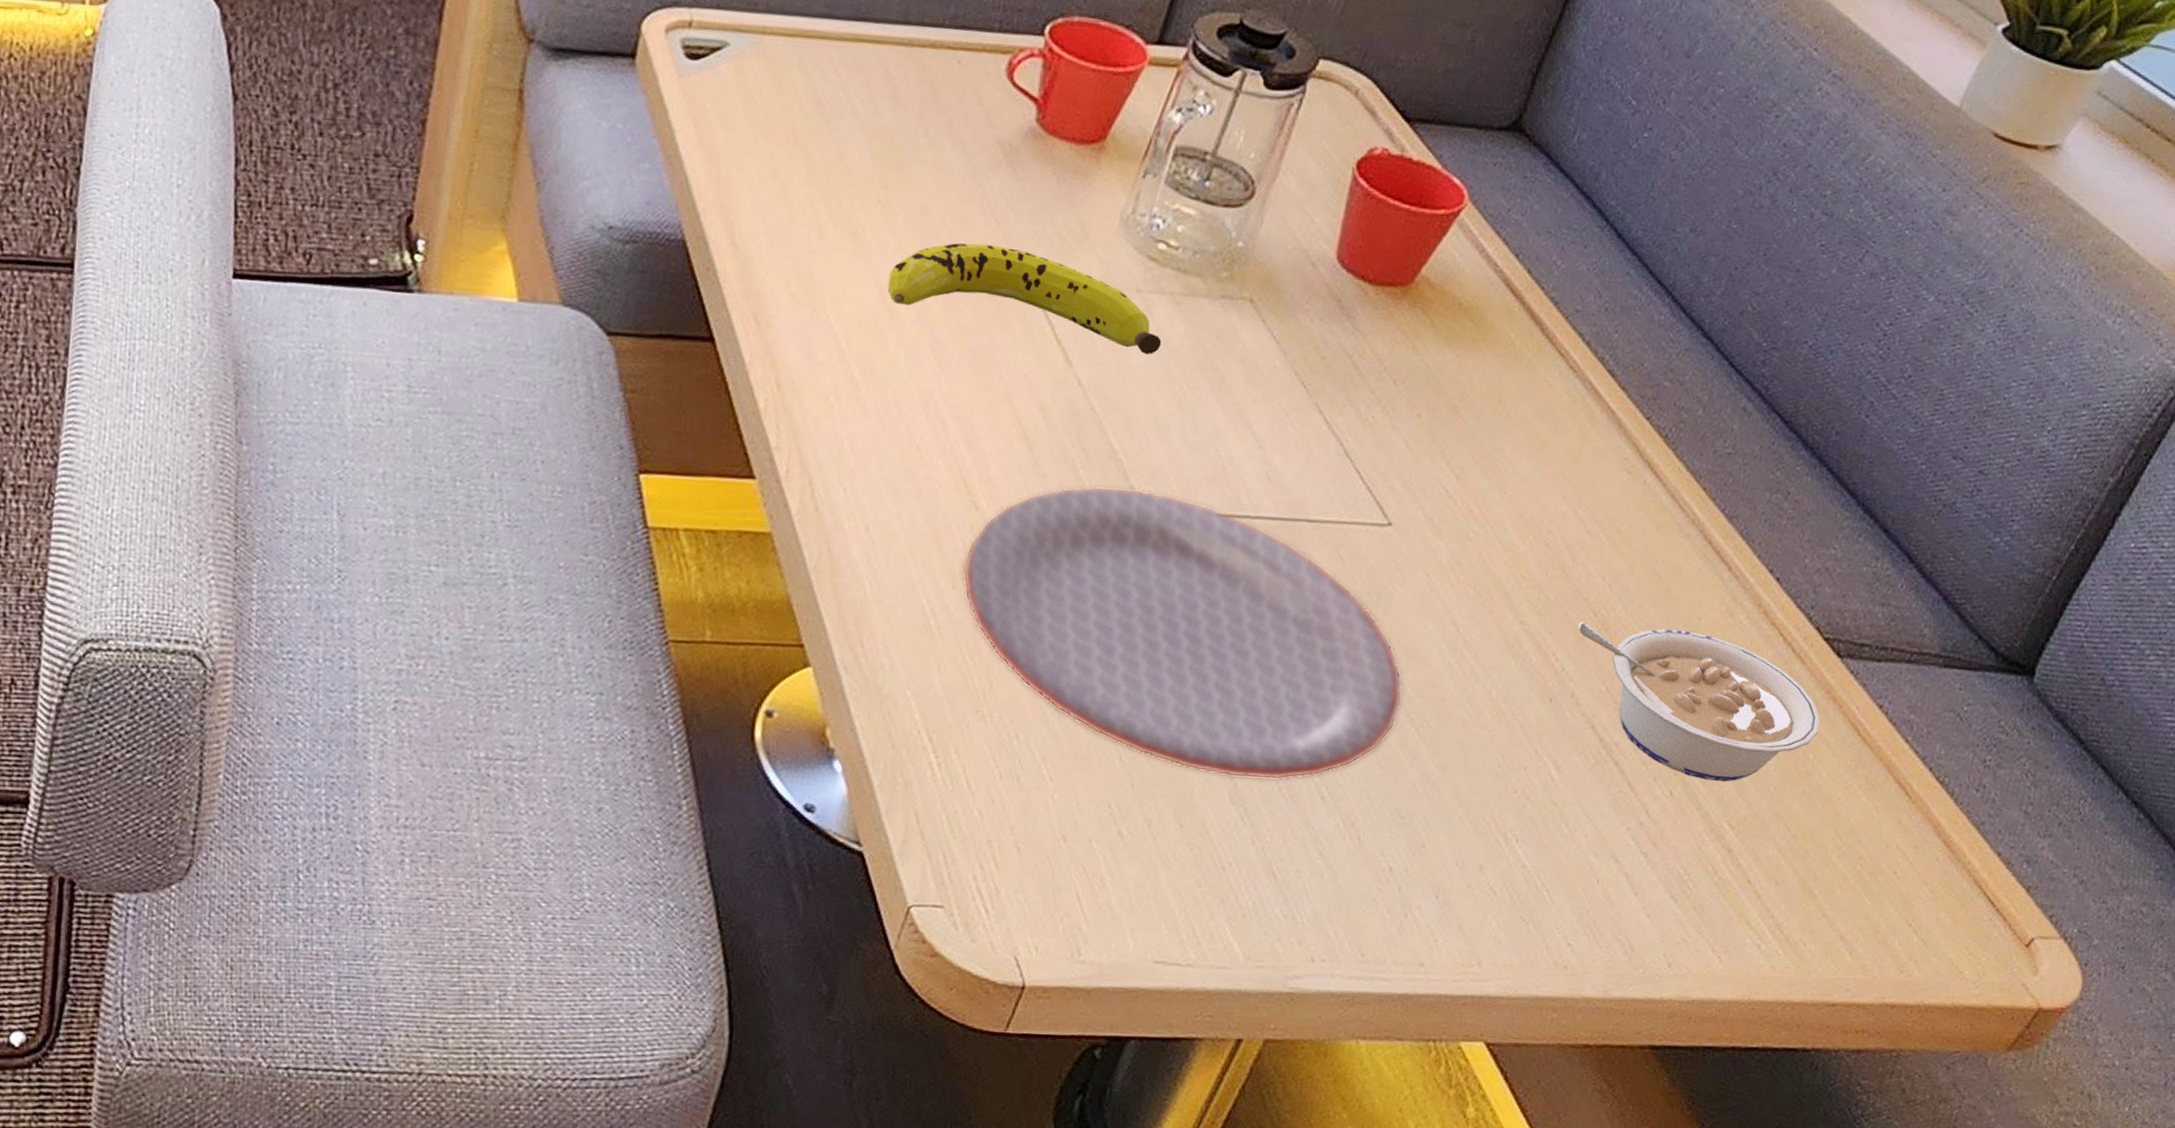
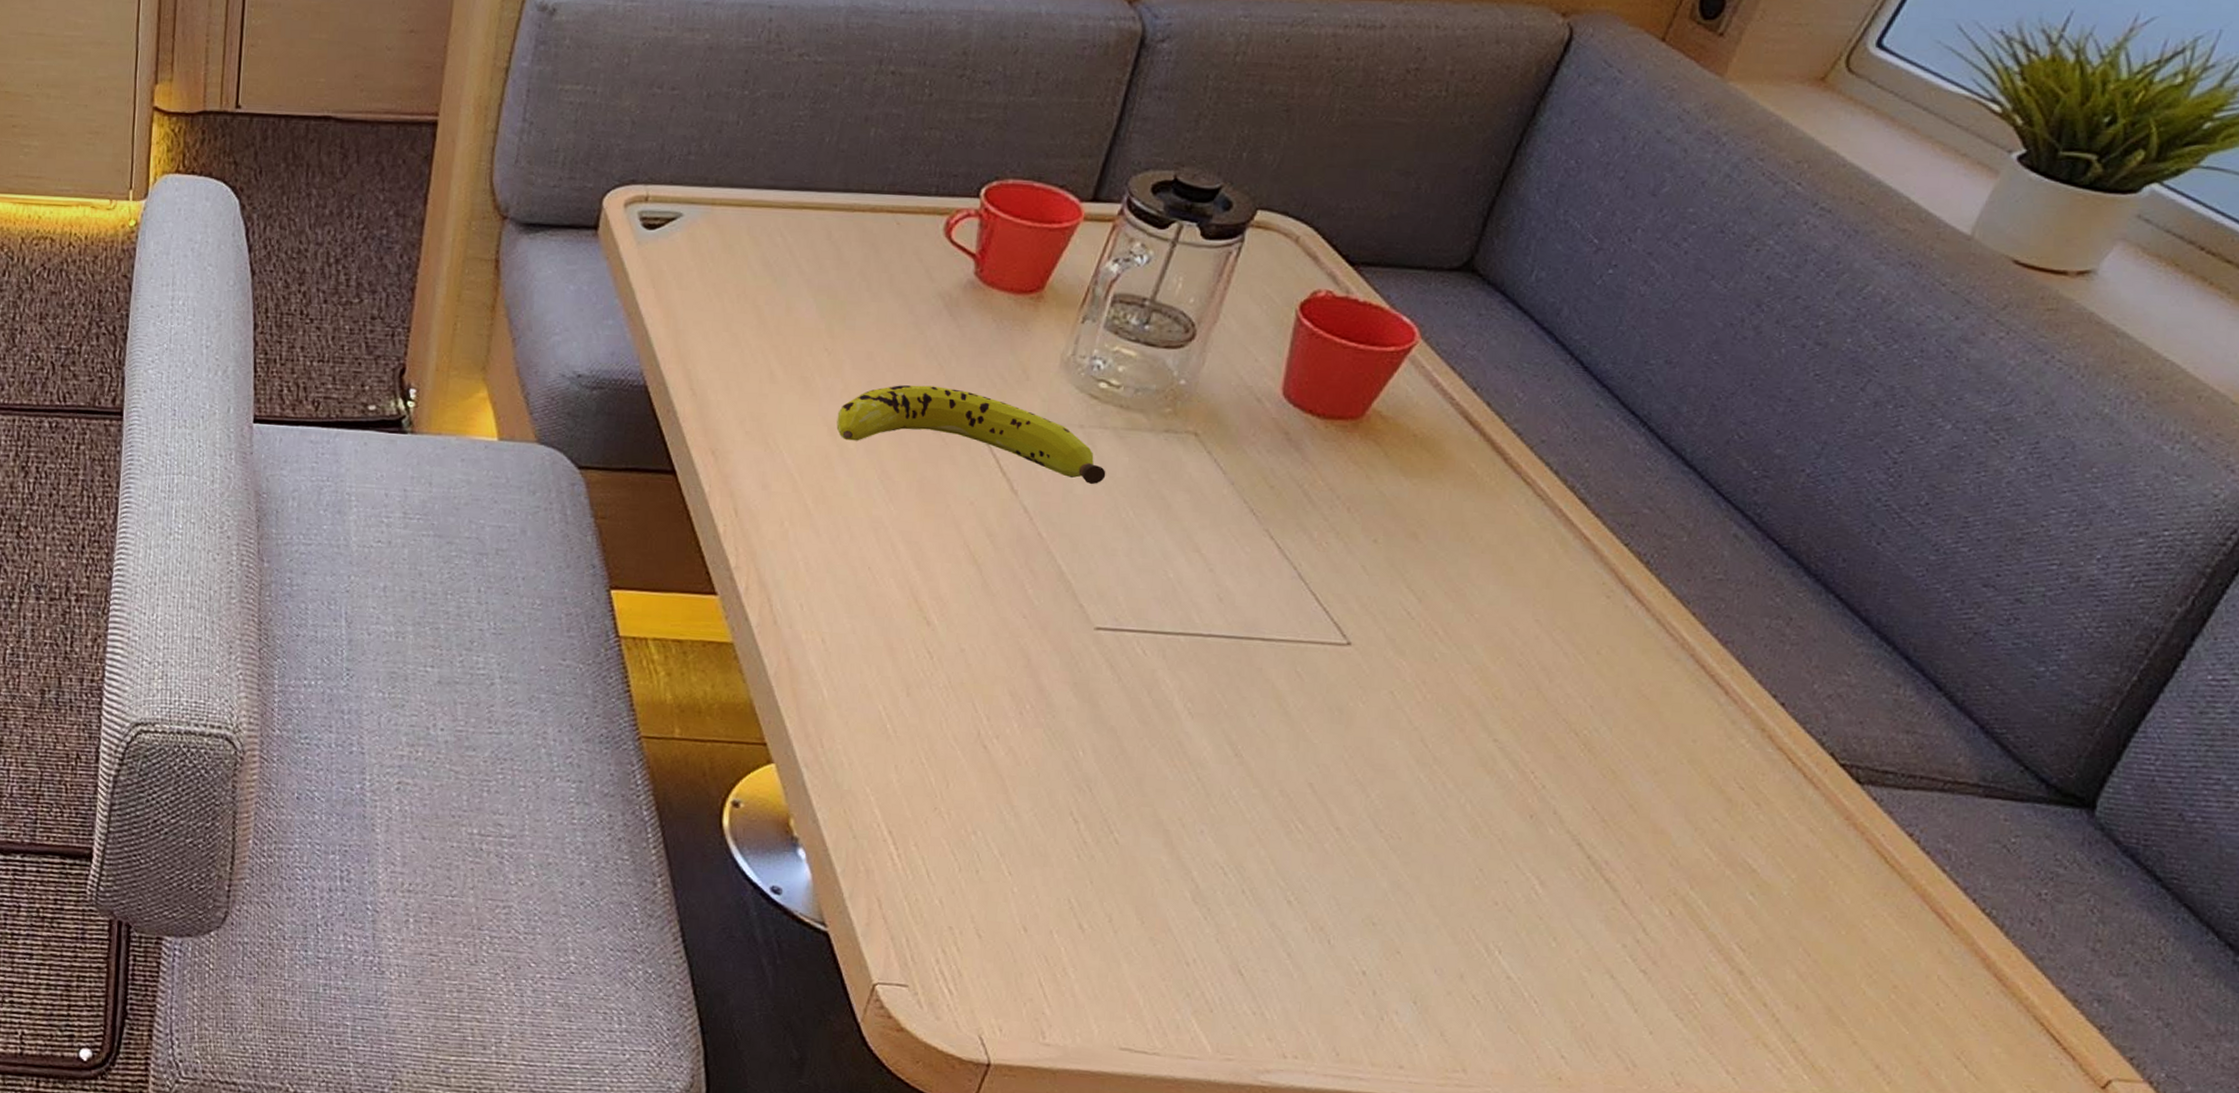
plate: present [962,485,1403,781] -> none [916,604,1370,884]
legume: present [1578,622,1820,782] -> none [1558,741,1840,904]

